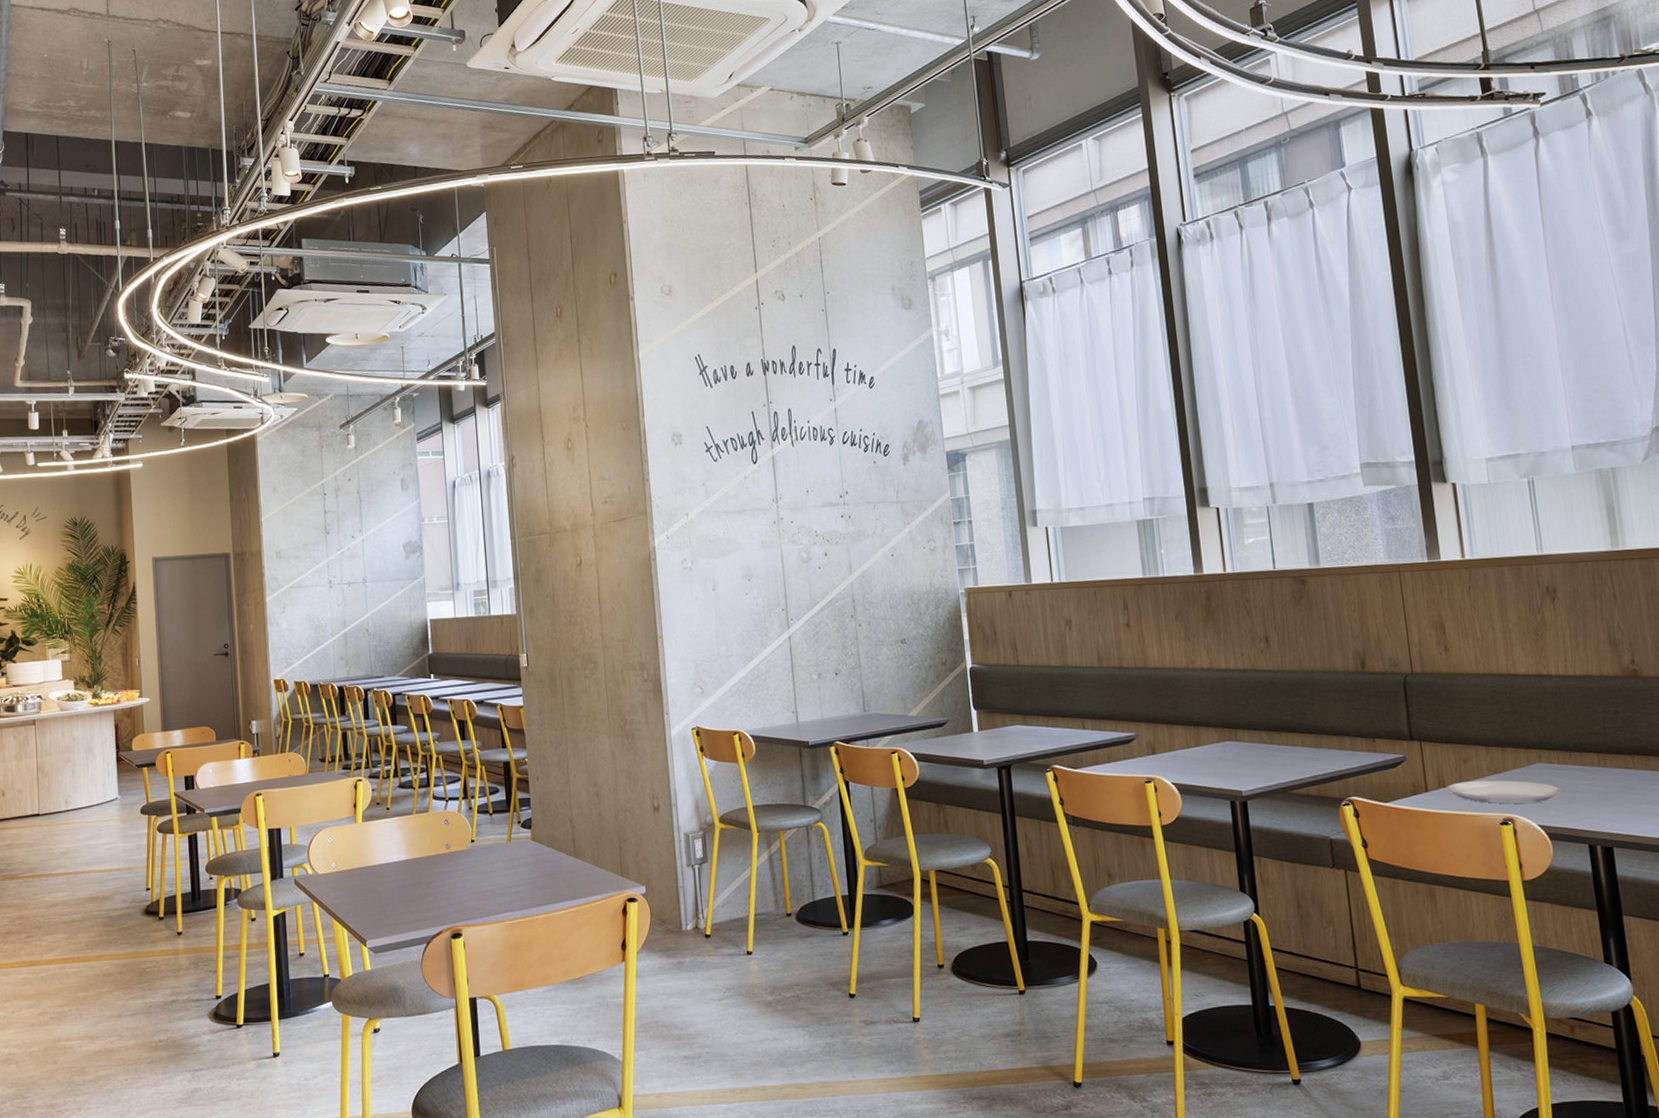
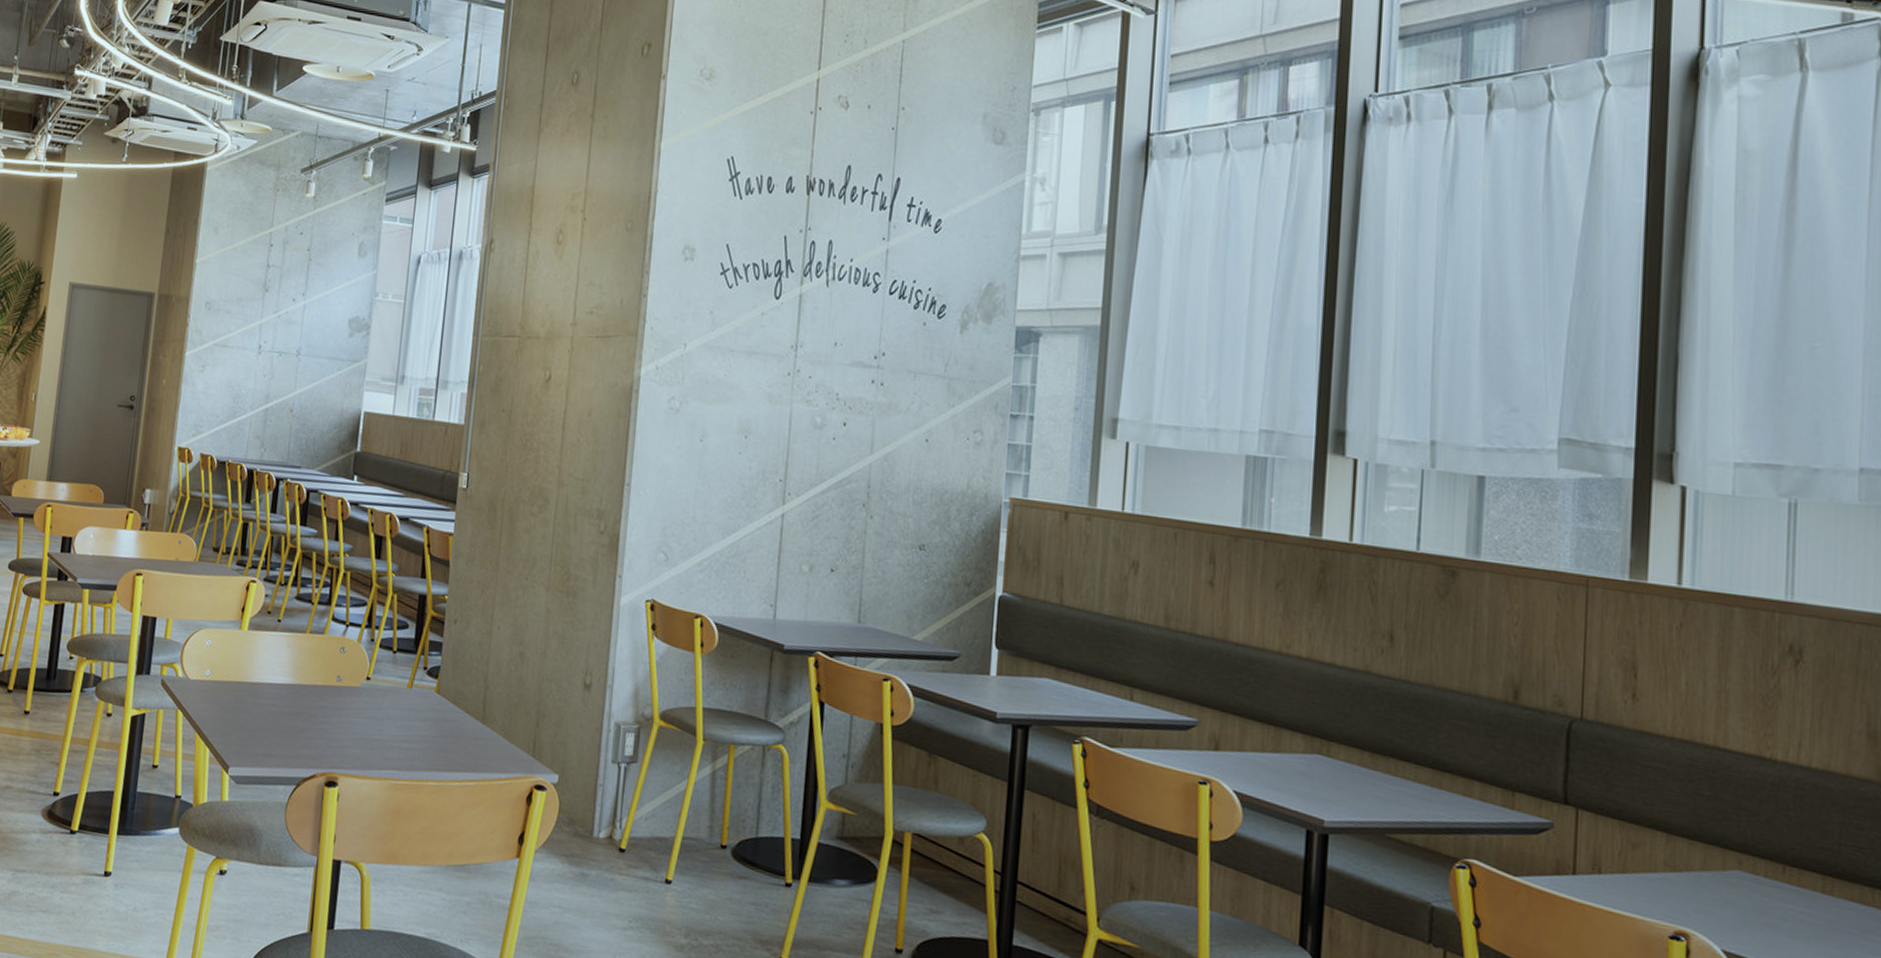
plate: present [1446,780,1561,804] -> none [1602,871,1763,922]

